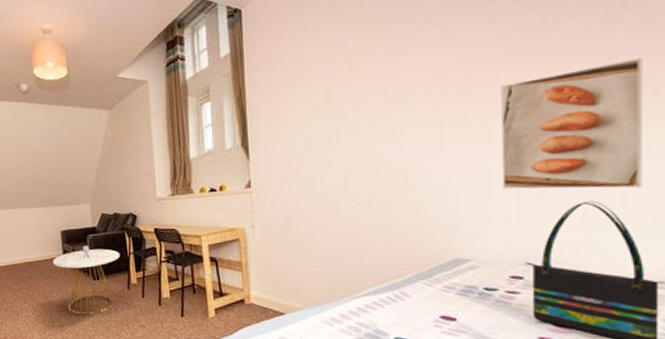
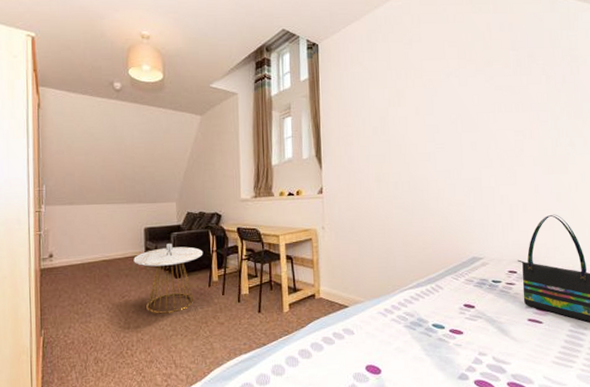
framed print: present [501,58,643,190] -> none [497,116,582,206]

